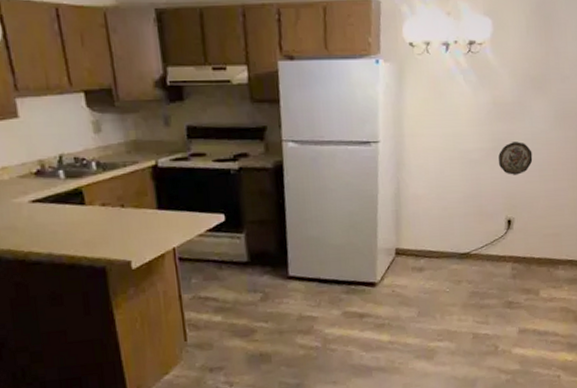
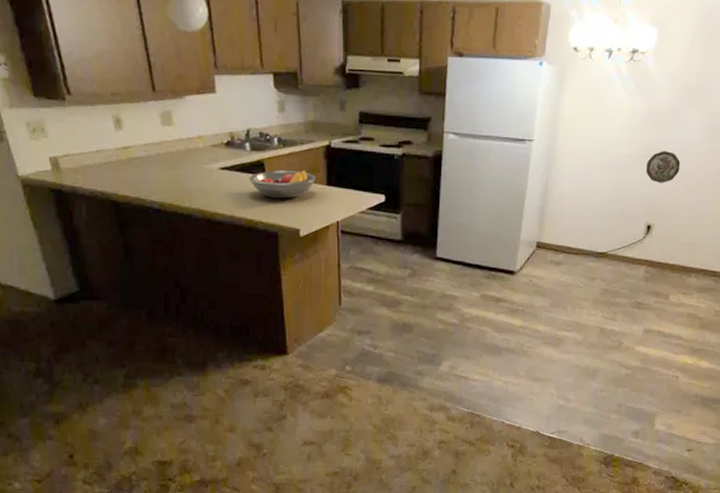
fruit bowl: none [66,194,144,230] -> present [249,170,316,199]

